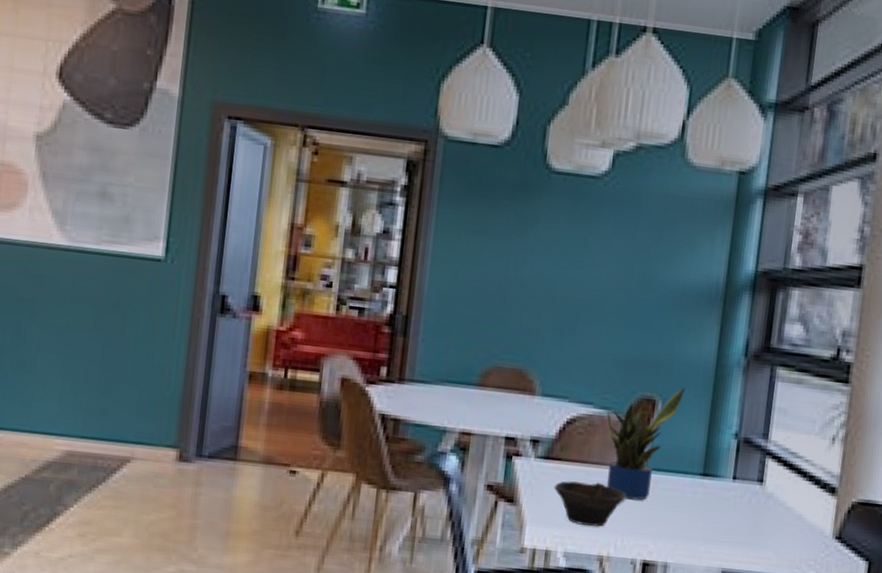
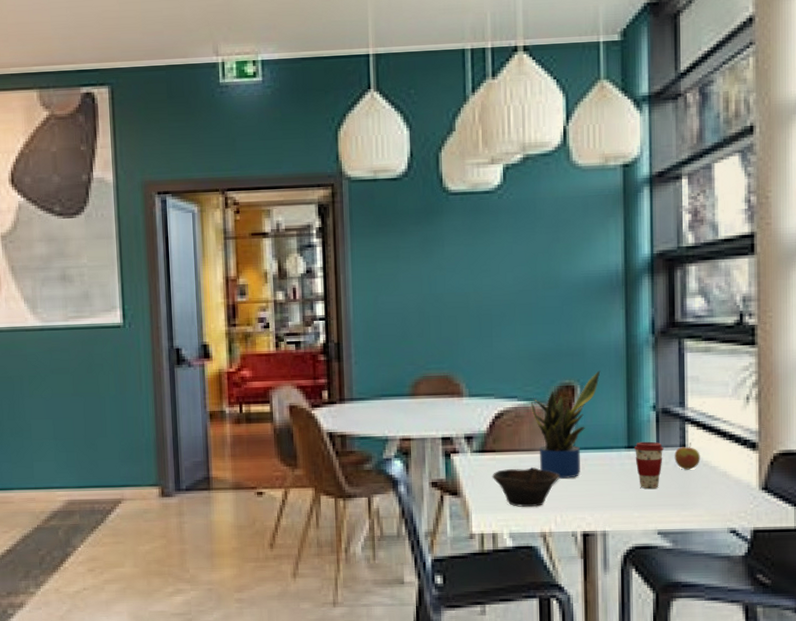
coffee cup: none [709,470,741,524] -> present [634,441,664,489]
apple: none [750,478,777,508] -> present [674,442,700,470]

